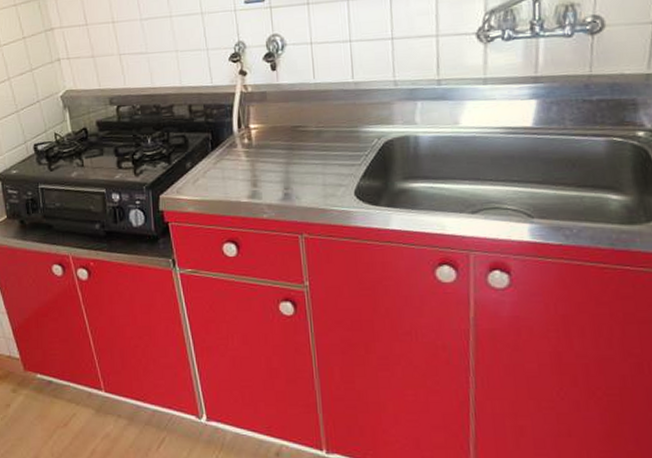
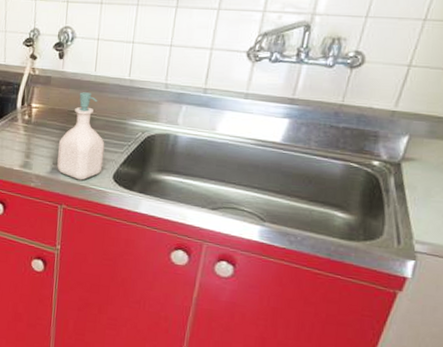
soap bottle: none [286,103,341,203] -> present [57,92,105,181]

